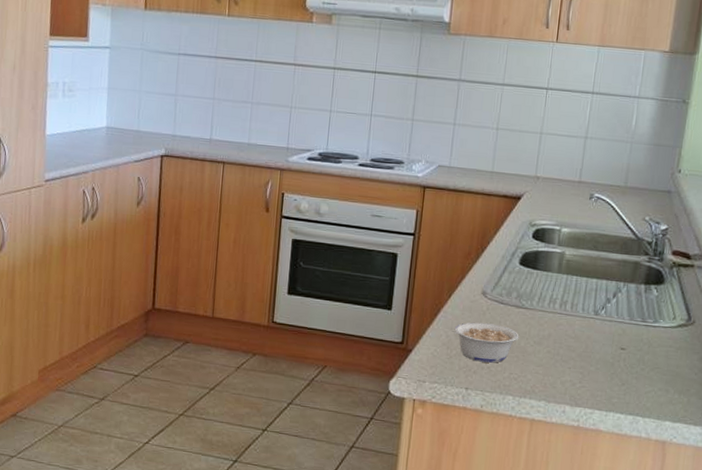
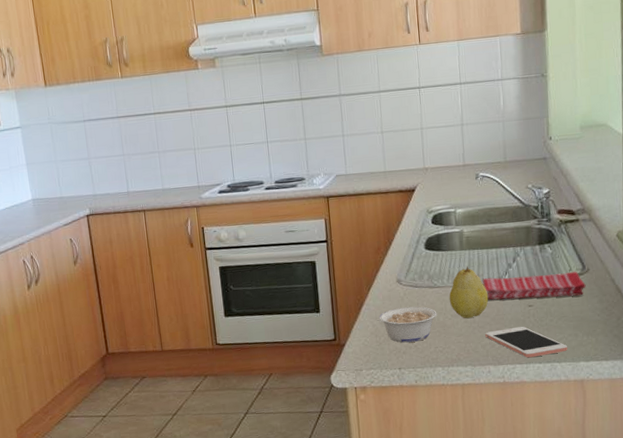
fruit: none [535,292,579,350] -> present [449,266,489,319]
cell phone: none [567,368,655,407] -> present [485,326,567,358]
dish towel: none [574,309,688,348] -> present [482,271,586,300]

